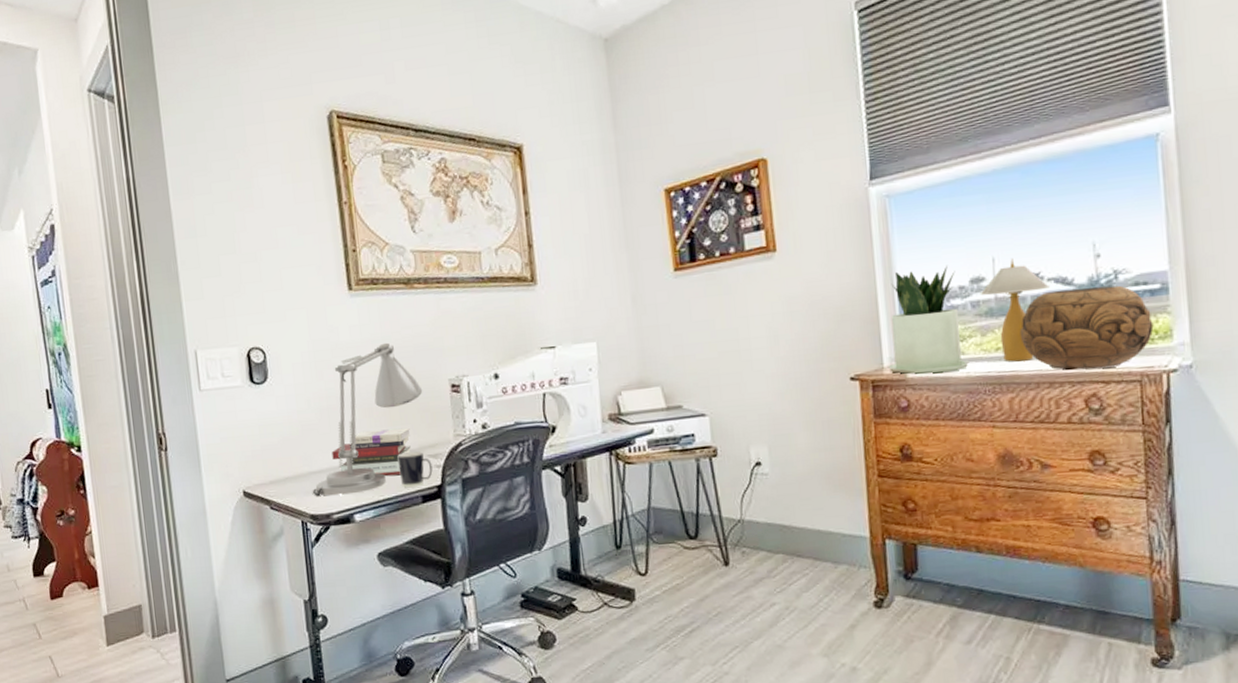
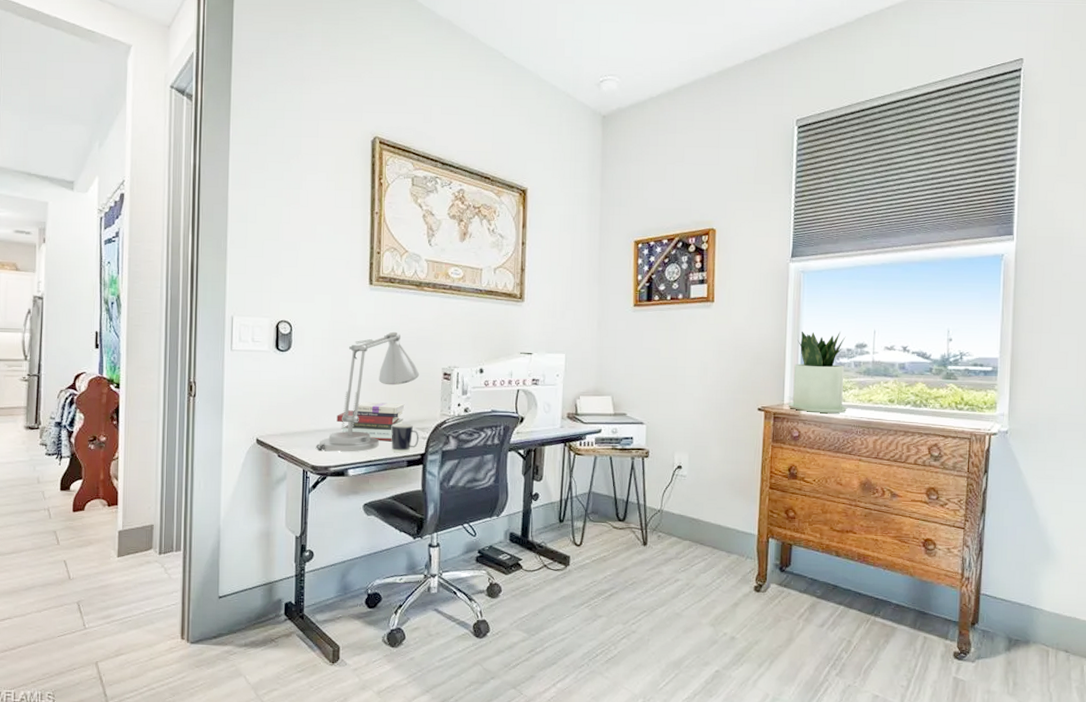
table lamp: present [980,257,1051,362] -> none [862,332,914,413]
decorative bowl: present [1019,285,1154,370] -> none [887,362,984,426]

